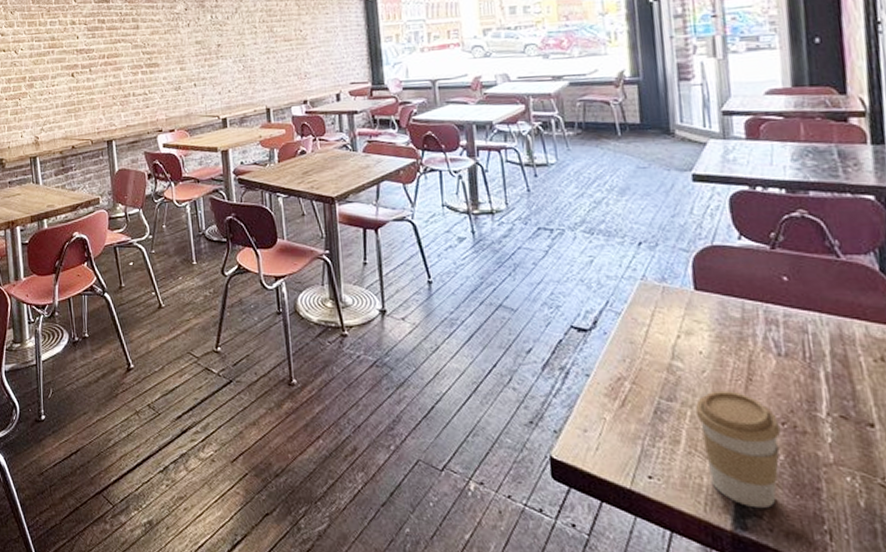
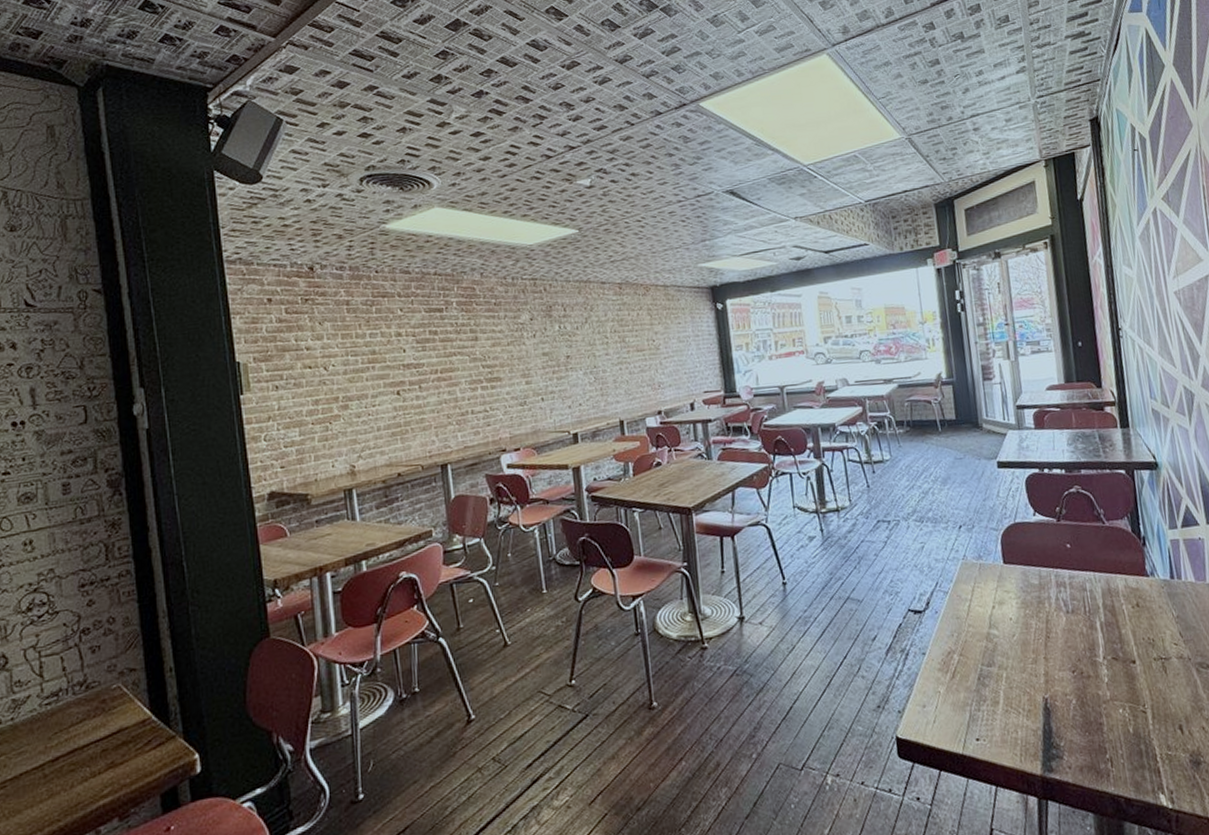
coffee cup: present [695,390,781,509] -> none [1009,649,1073,751]

